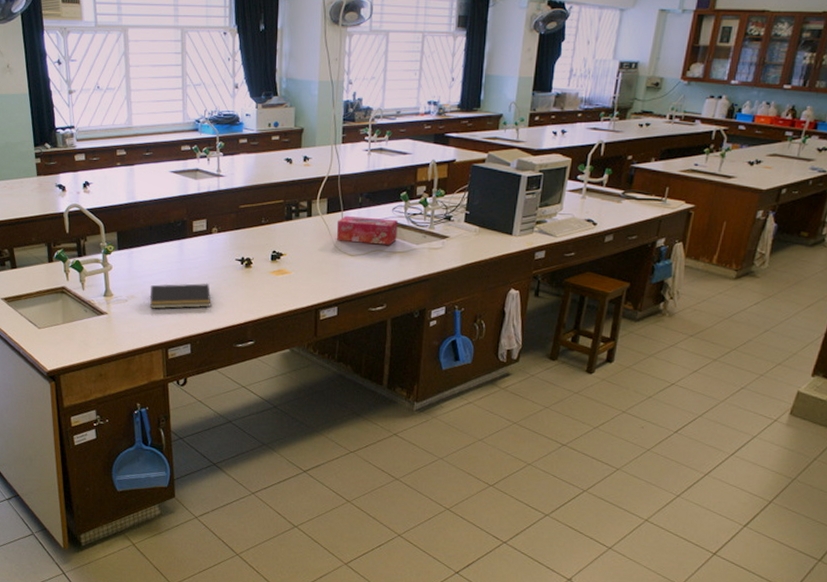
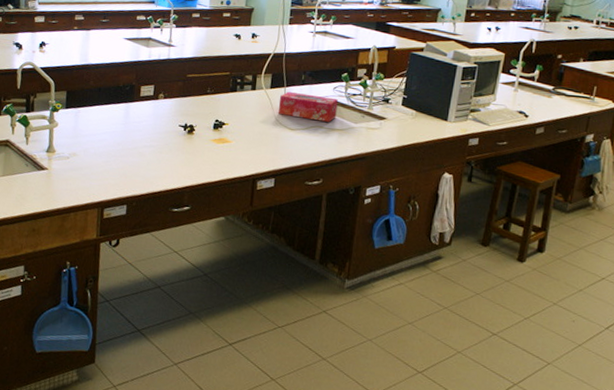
notepad: present [150,283,211,309] -> none [91,144,152,170]

